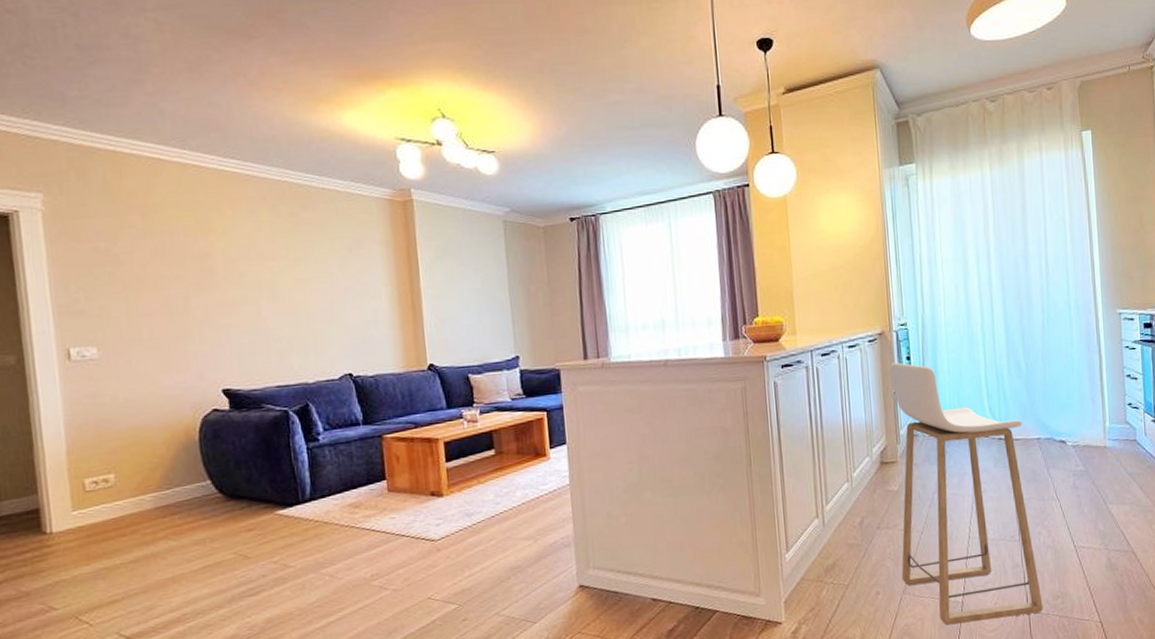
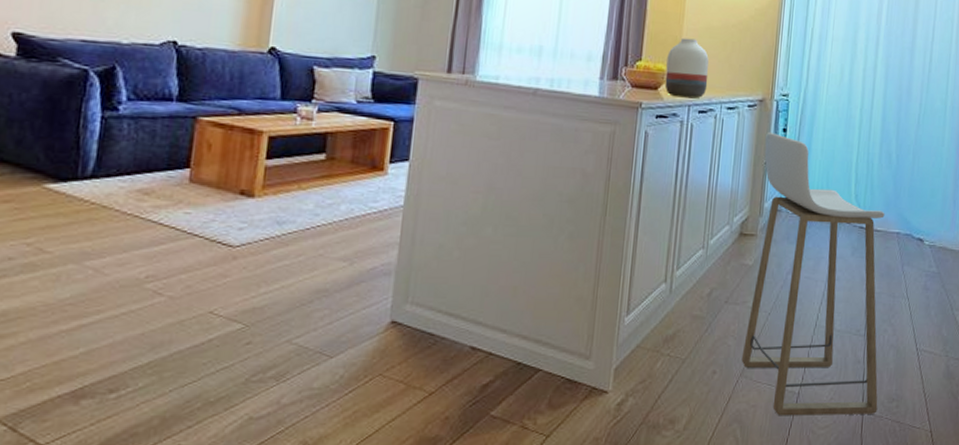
vase: none [782,286,826,345] -> present [665,38,709,99]

